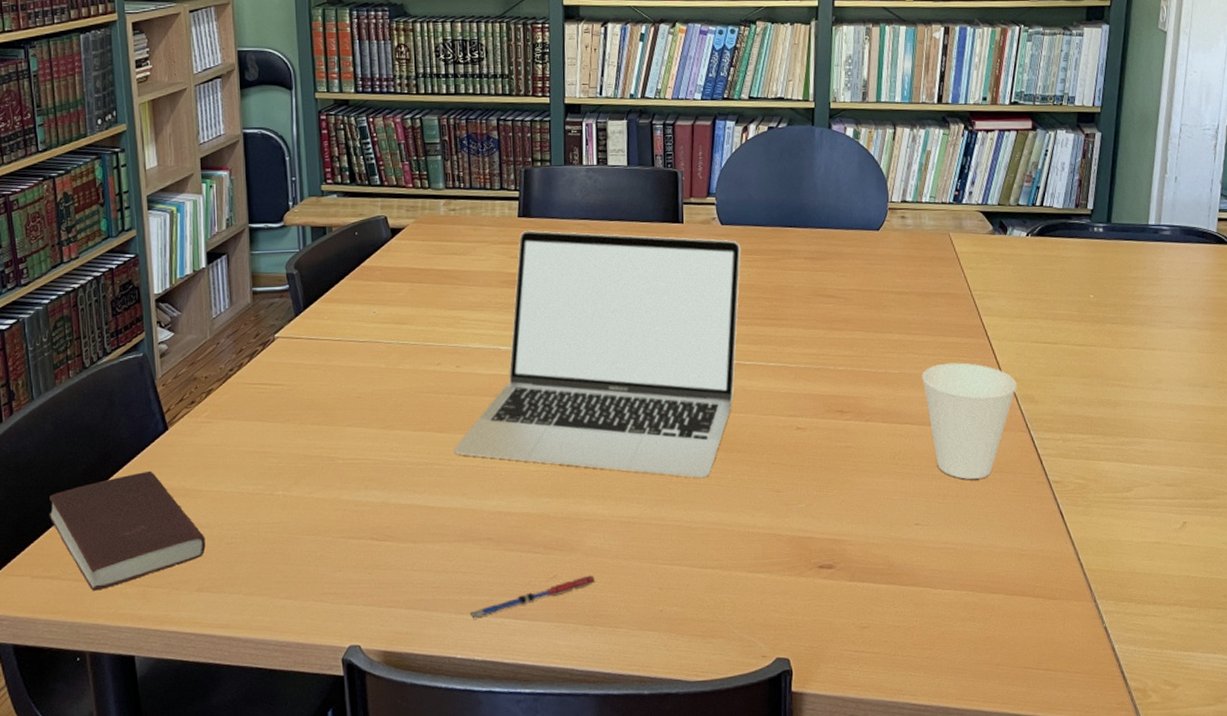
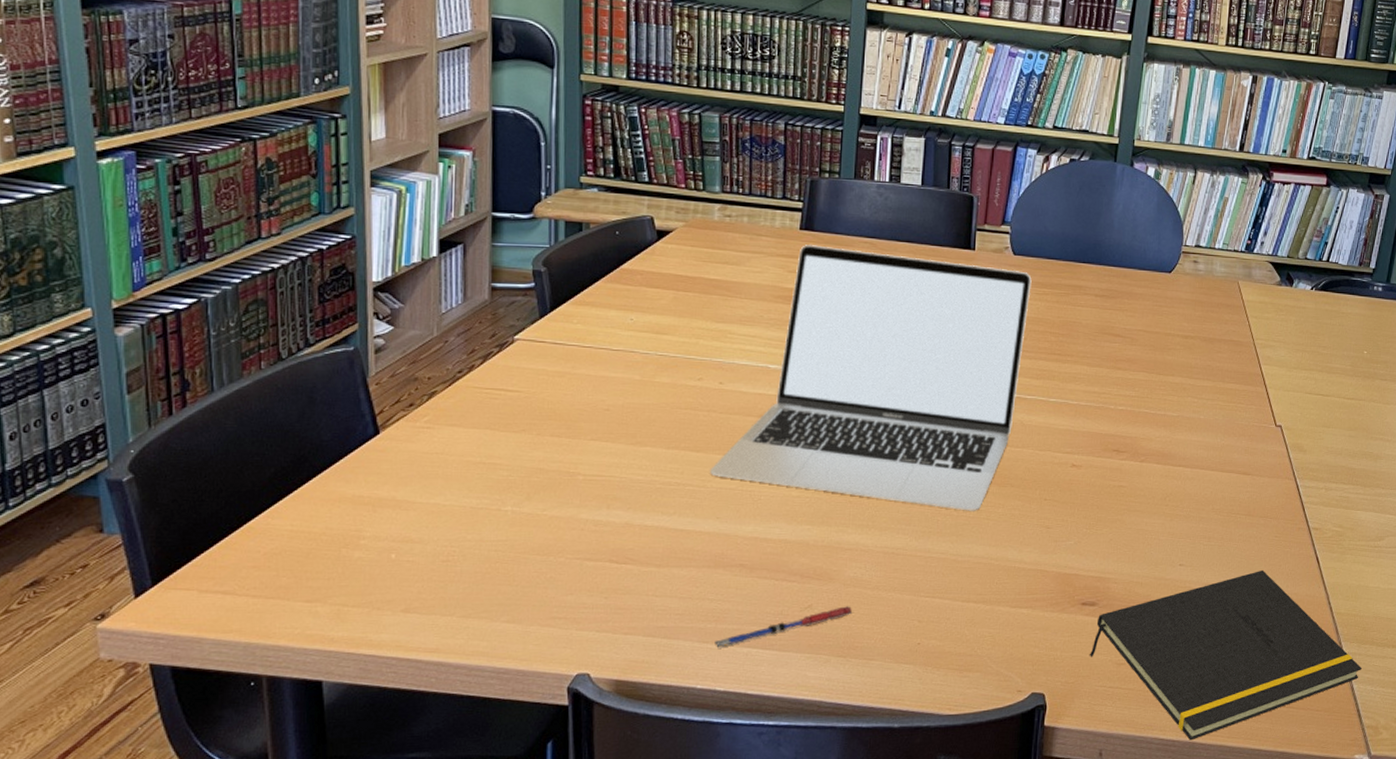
book: present [49,470,206,591] -> none [225,478,417,609]
notepad: none [831,526,1122,706] -> present [1089,569,1362,741]
cup: present [922,362,1017,479] -> none [1199,409,1288,523]

